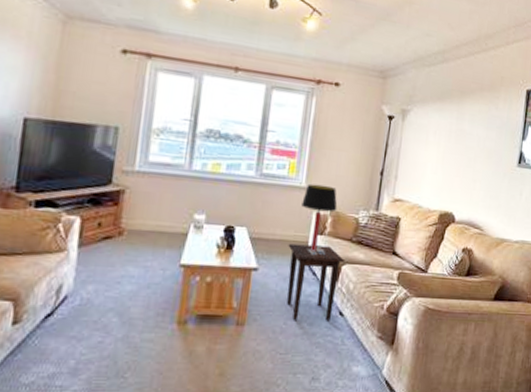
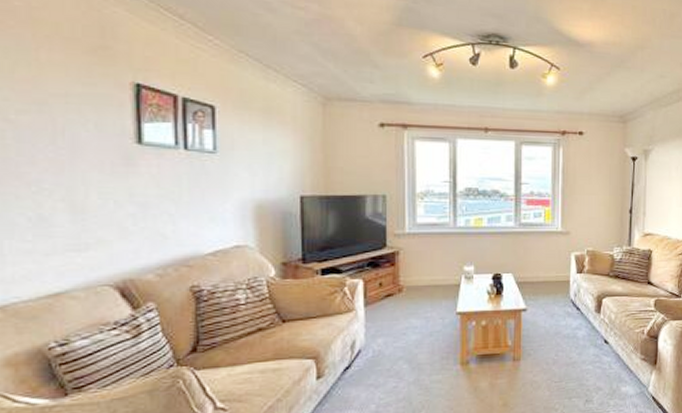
side table: present [287,243,345,321] -> none [551,283,605,351]
table lamp: present [301,183,338,251] -> none [560,228,593,289]

